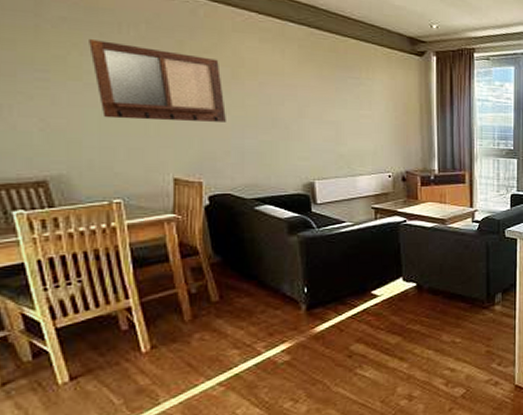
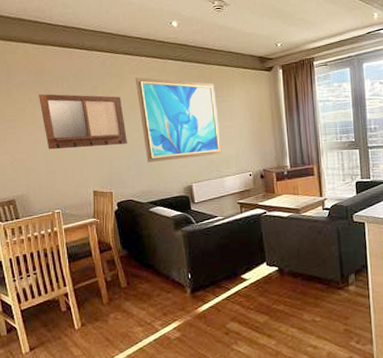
wall art: none [240,37,355,150] -> present [135,77,222,163]

